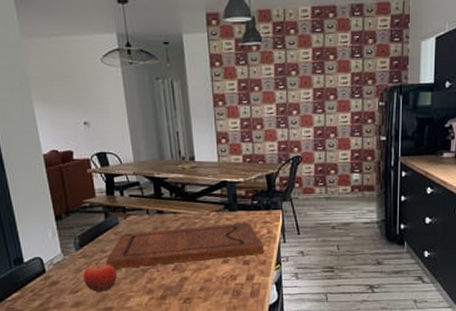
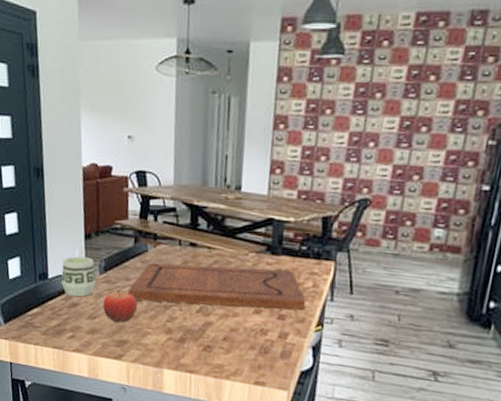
cup: none [36,237,74,276] -> present [61,256,96,297]

